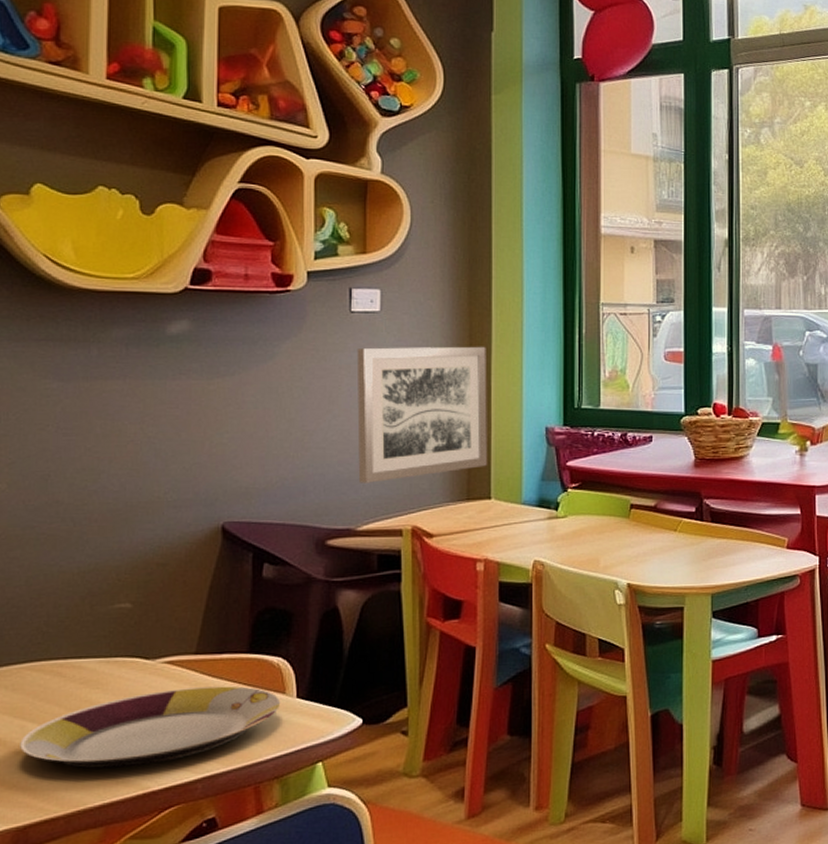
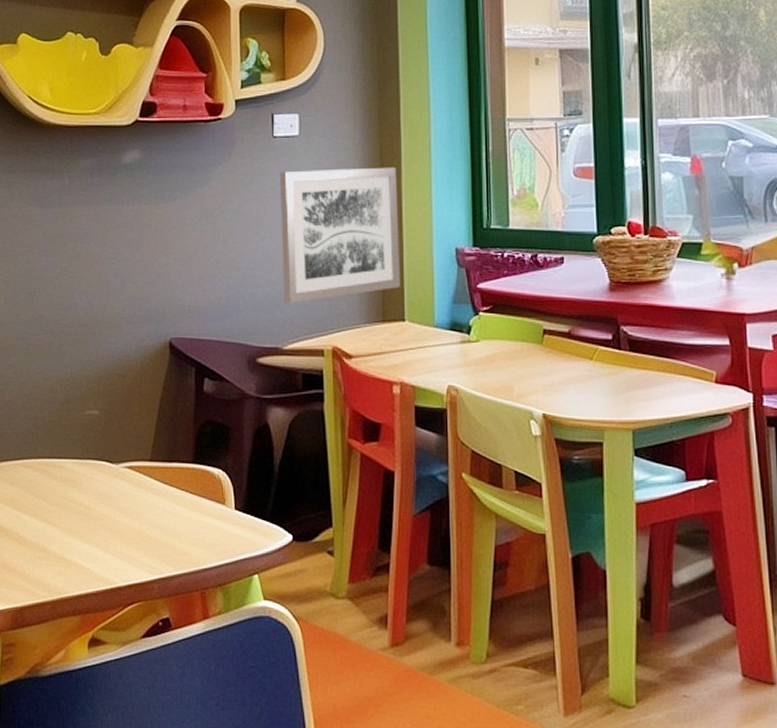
plate: present [20,686,281,769] -> none [17,493,222,562]

